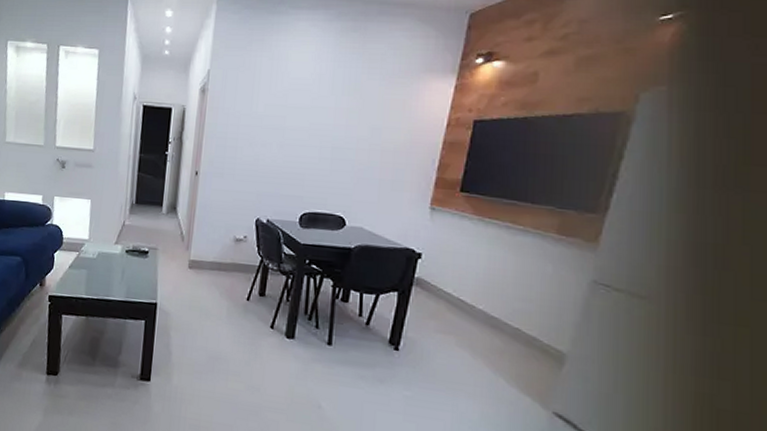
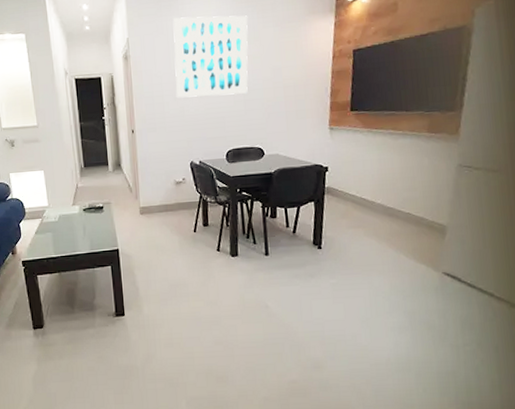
wall art: none [252,55,351,151] -> present [173,15,248,98]

